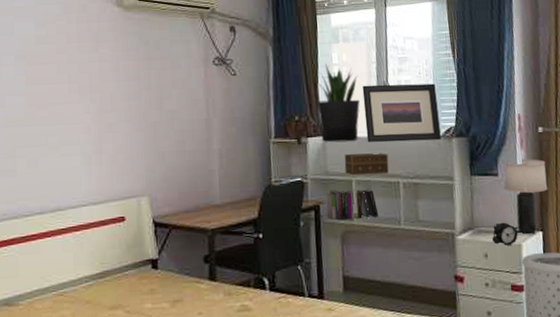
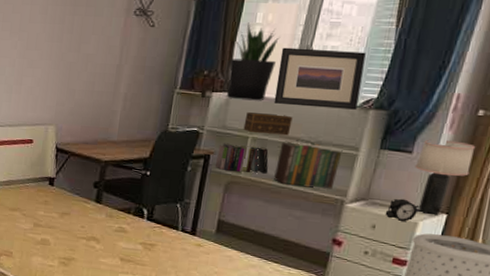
books: none [384,175,441,226] -> present [274,139,343,190]

